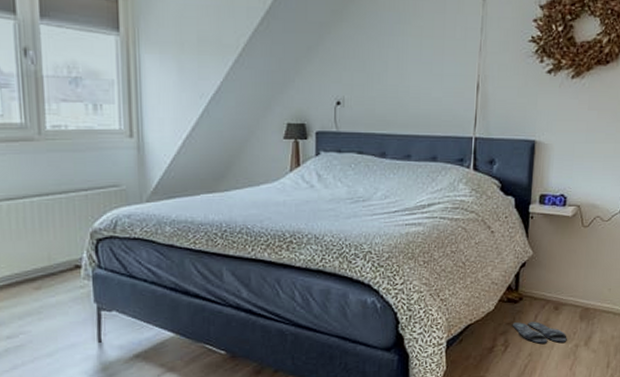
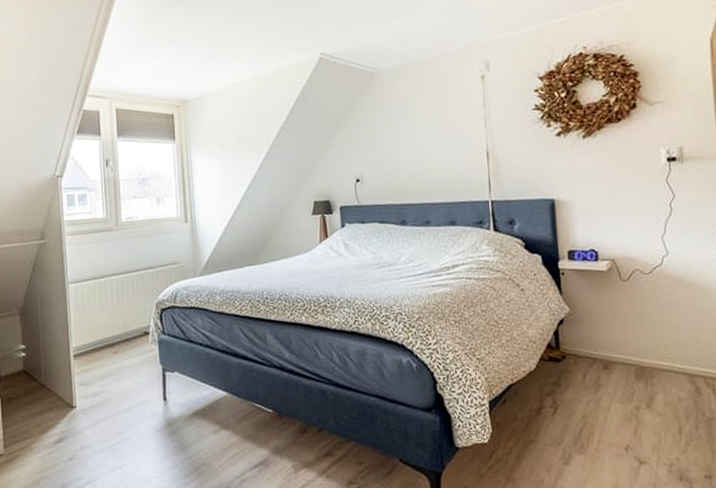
slippers: present [512,321,567,345] -> none [558,381,625,407]

